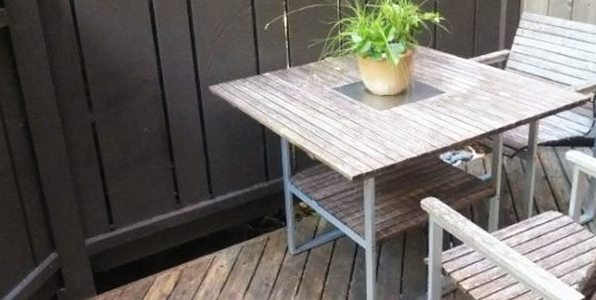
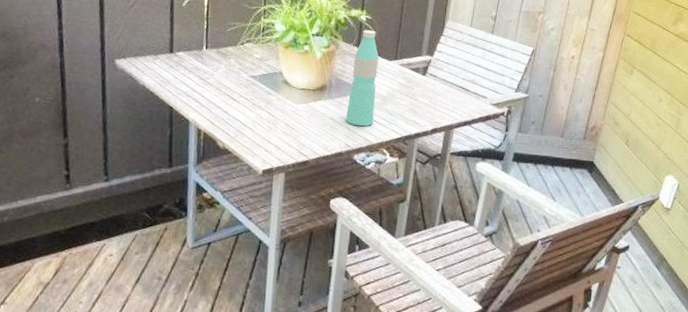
water bottle: none [428,31,456,126] -> present [346,30,379,127]

